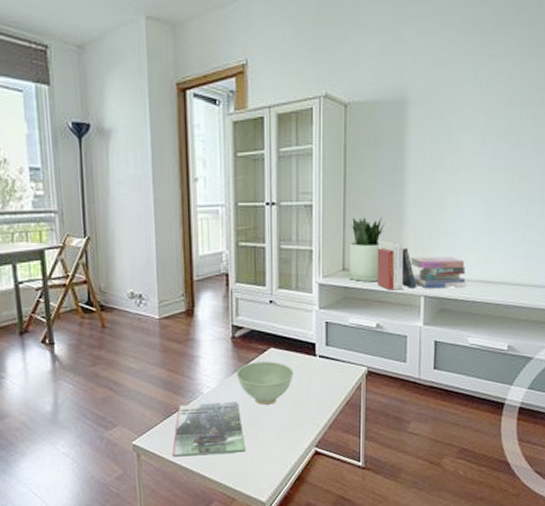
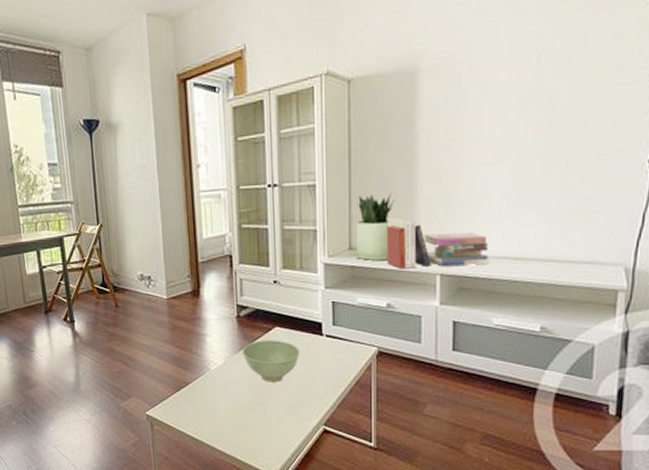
magazine: present [172,402,245,457] -> none [183,378,252,428]

